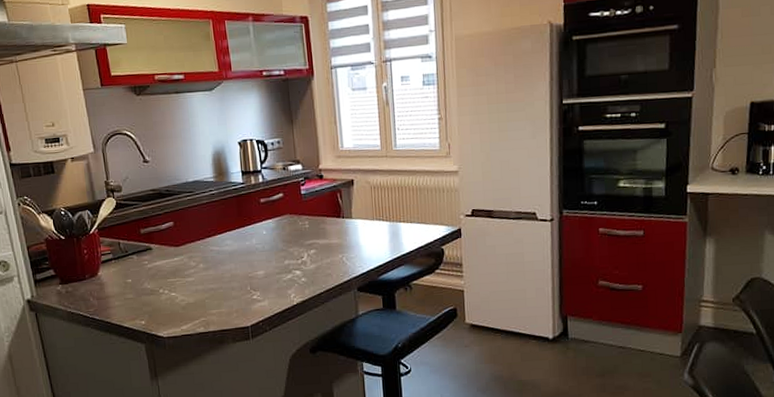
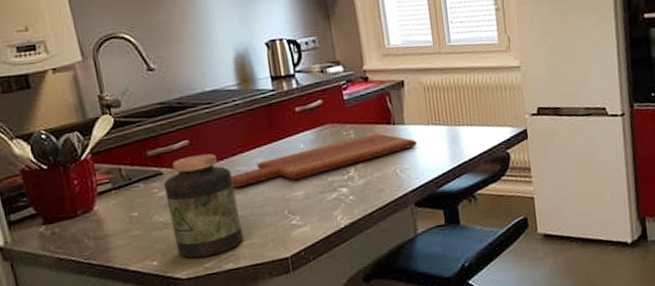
jar: none [153,234,213,321] -> present [164,154,243,258]
cutting board: none [205,224,363,264] -> present [230,133,418,188]

